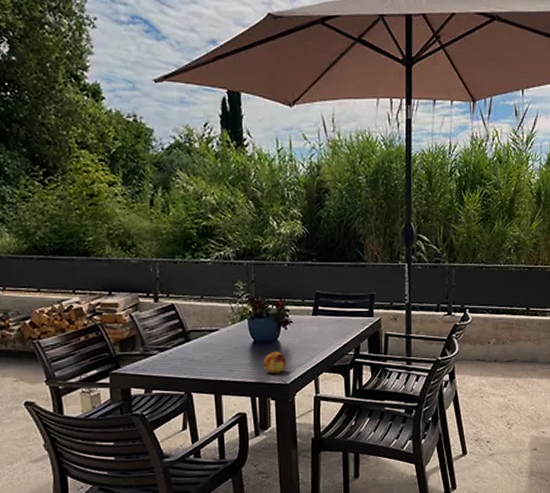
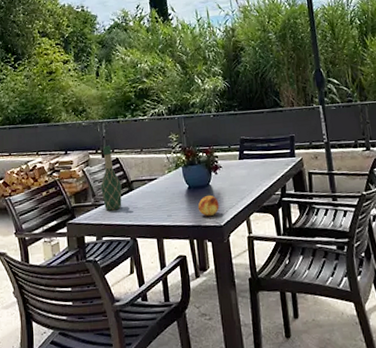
wine bottle: none [152,289,177,362] -> present [101,145,122,211]

